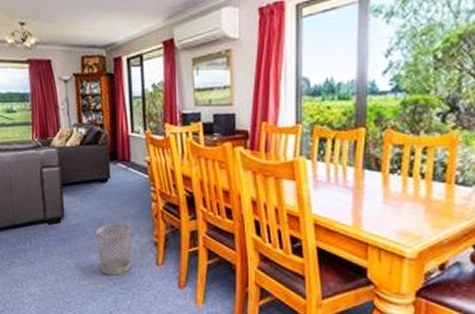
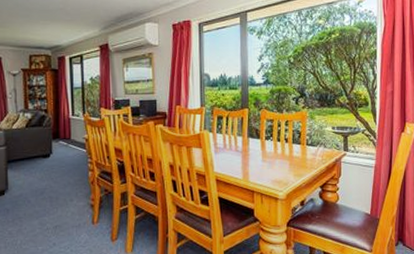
wastebasket: present [96,223,132,275] -> none [38,191,71,237]

